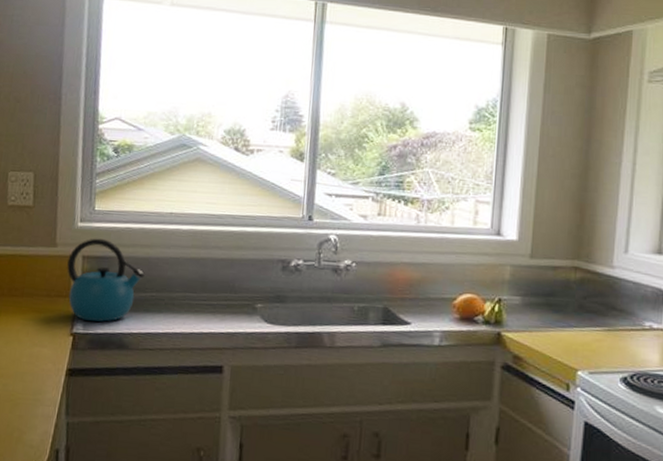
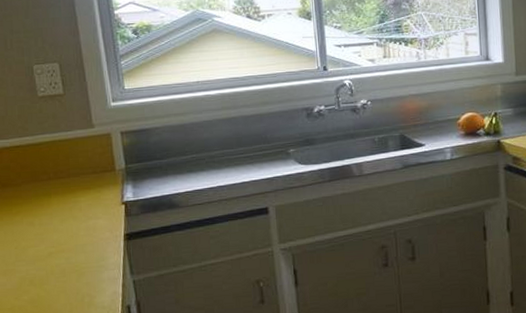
kettle: present [67,238,146,322] -> none [107,114,184,189]

